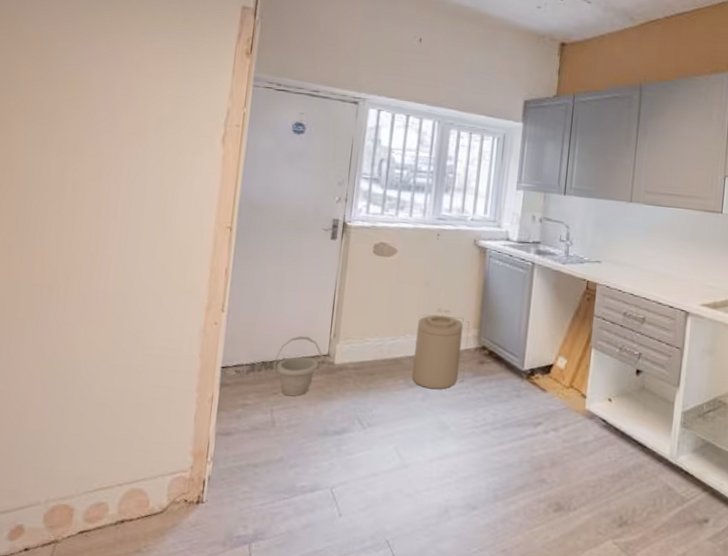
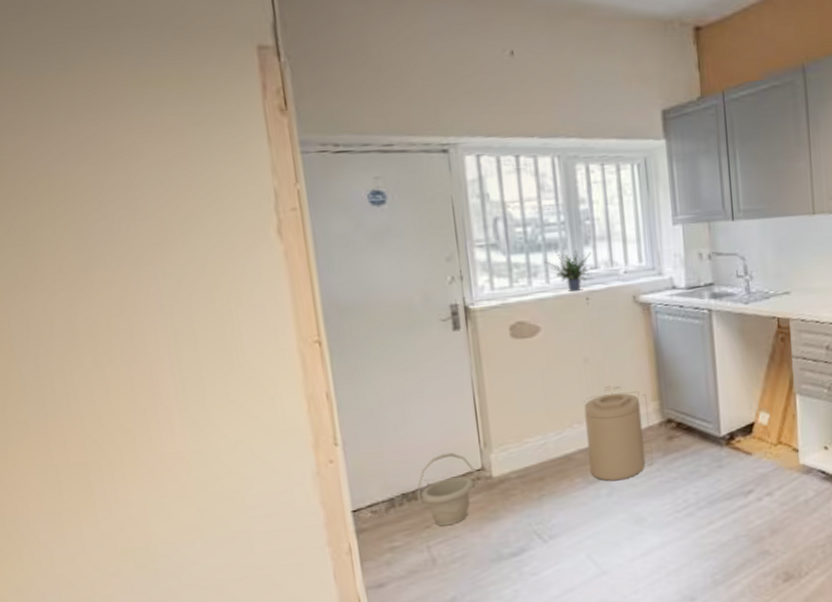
potted plant: none [410,190,454,228] -> present [543,247,601,293]

